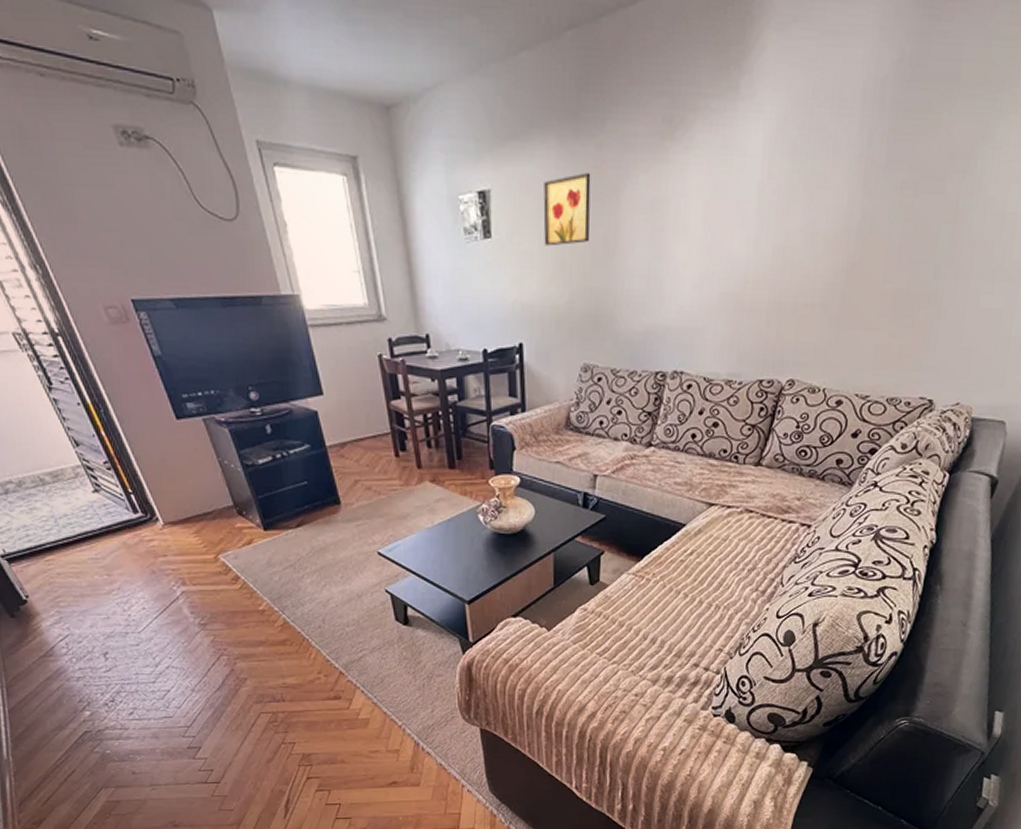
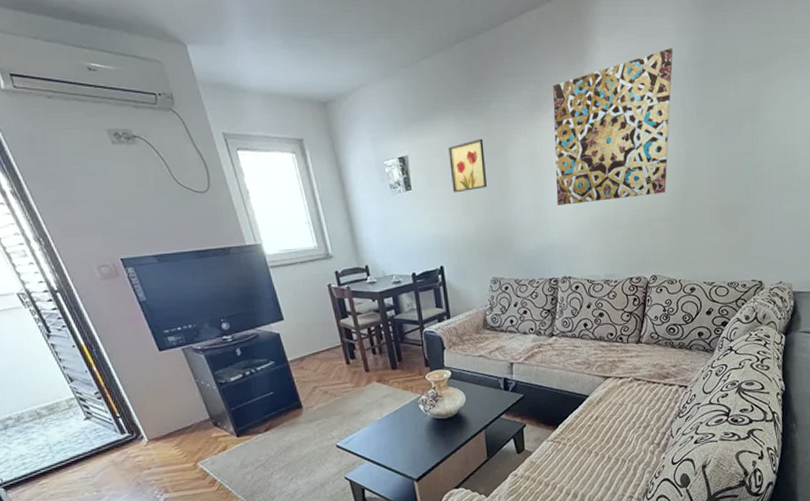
wall art: none [678,55,870,275] -> present [553,48,673,205]

